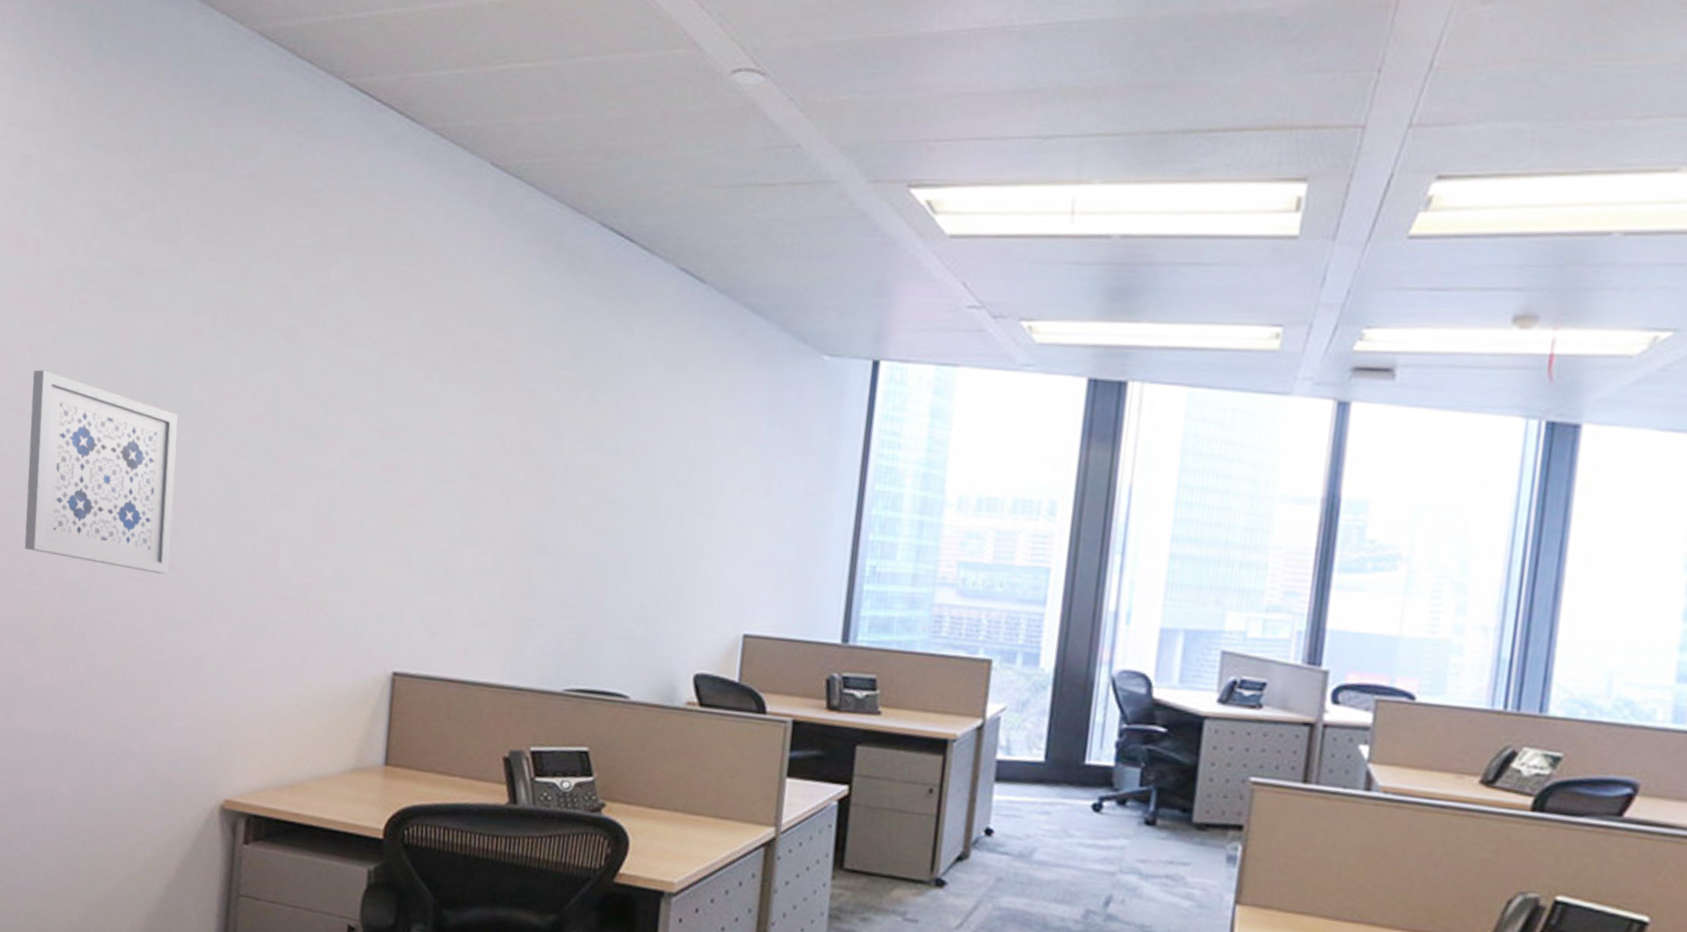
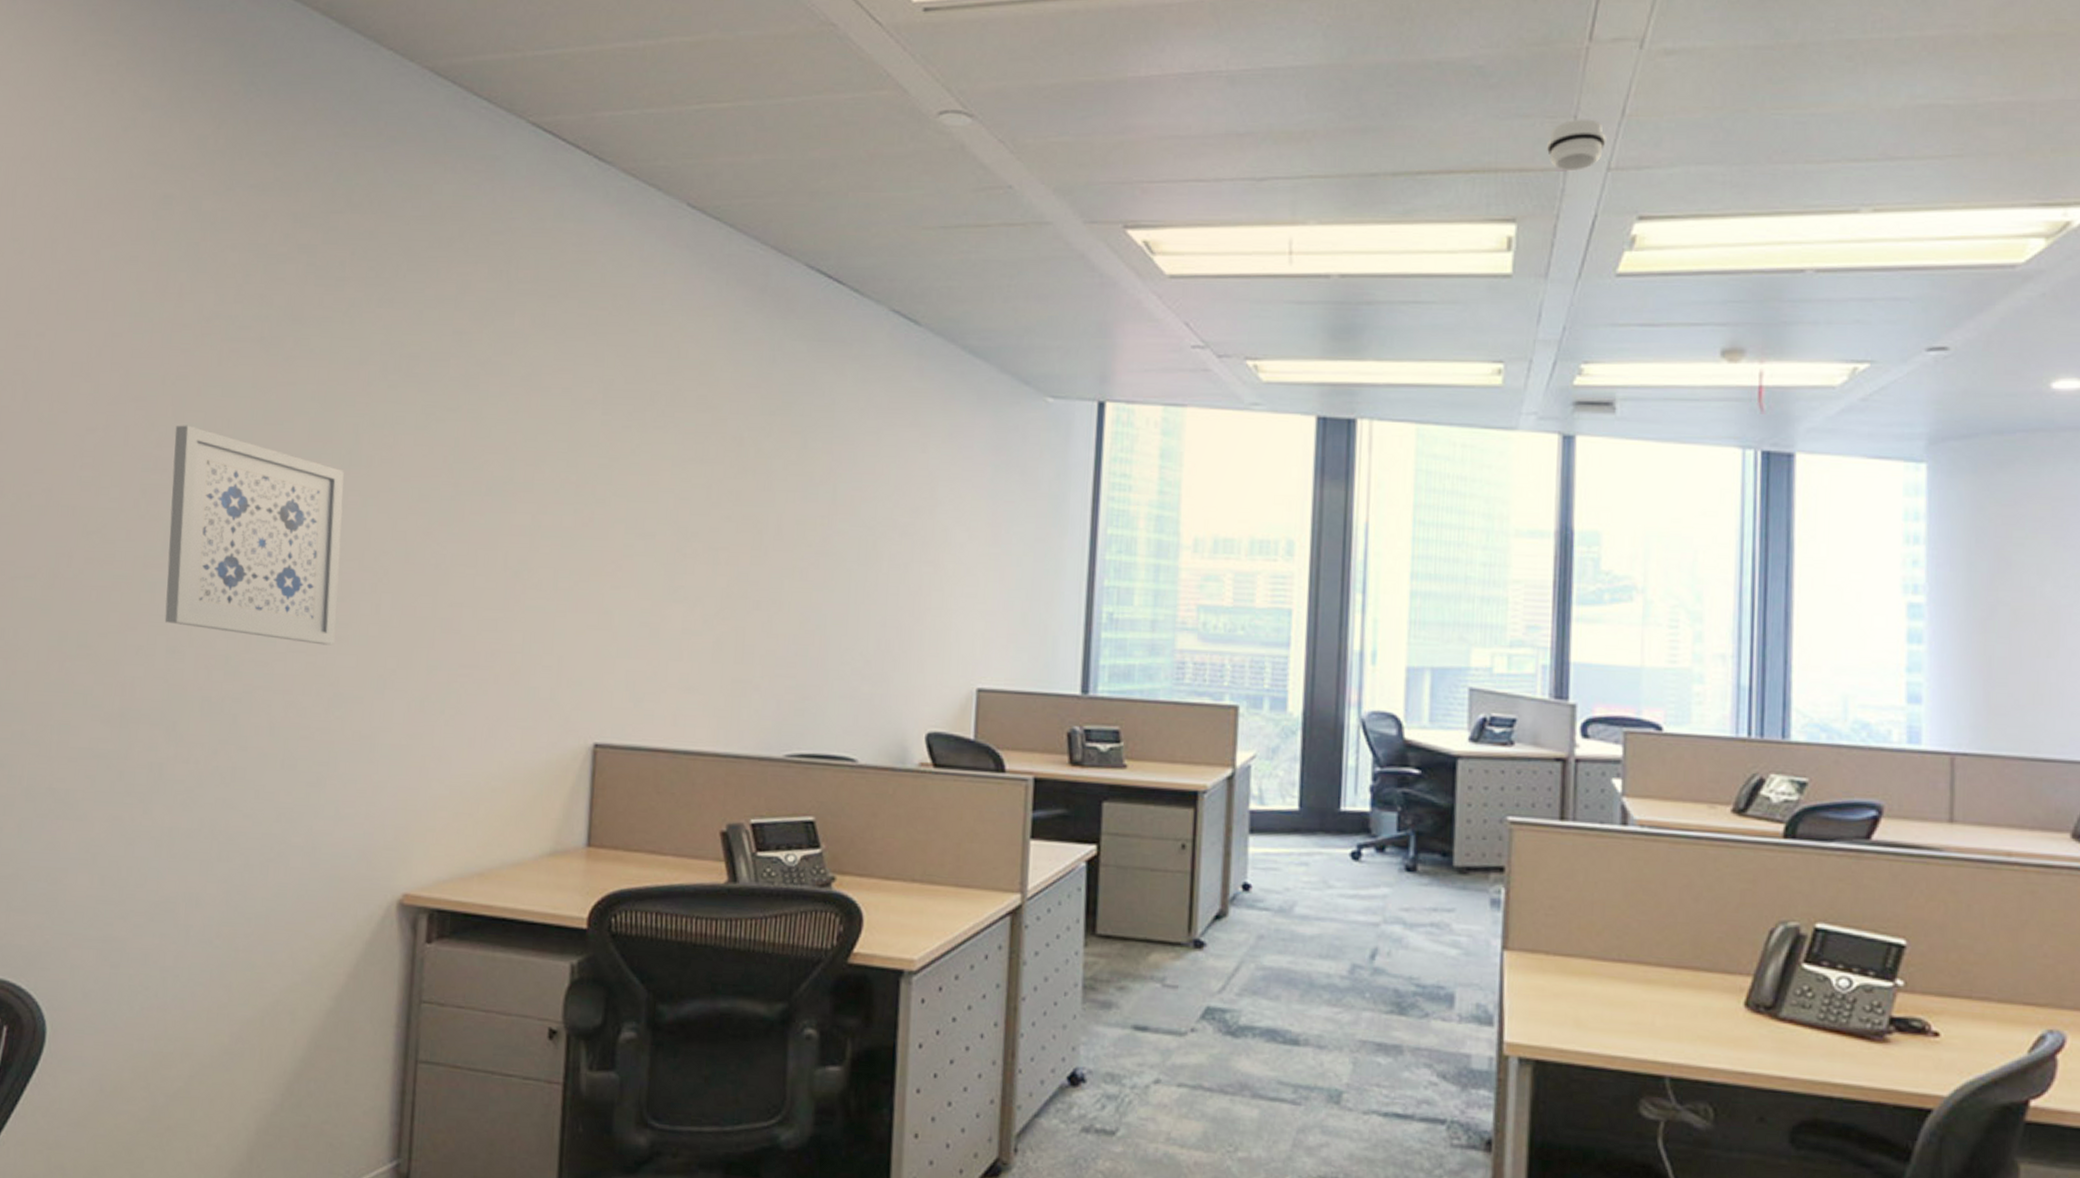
smoke detector: none [1346,73,1411,129] -> present [1547,119,1607,172]

